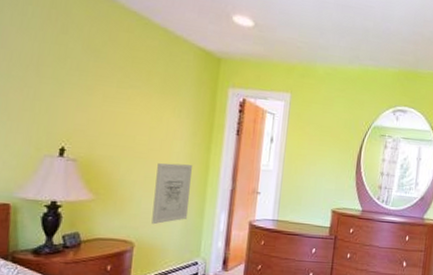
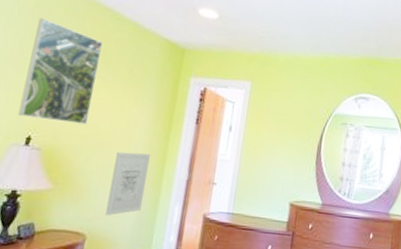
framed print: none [47,20,133,136] -> present [18,18,104,125]

